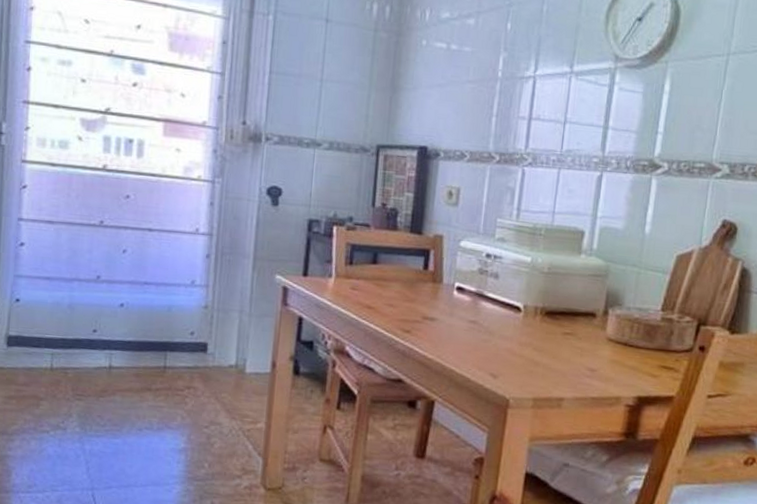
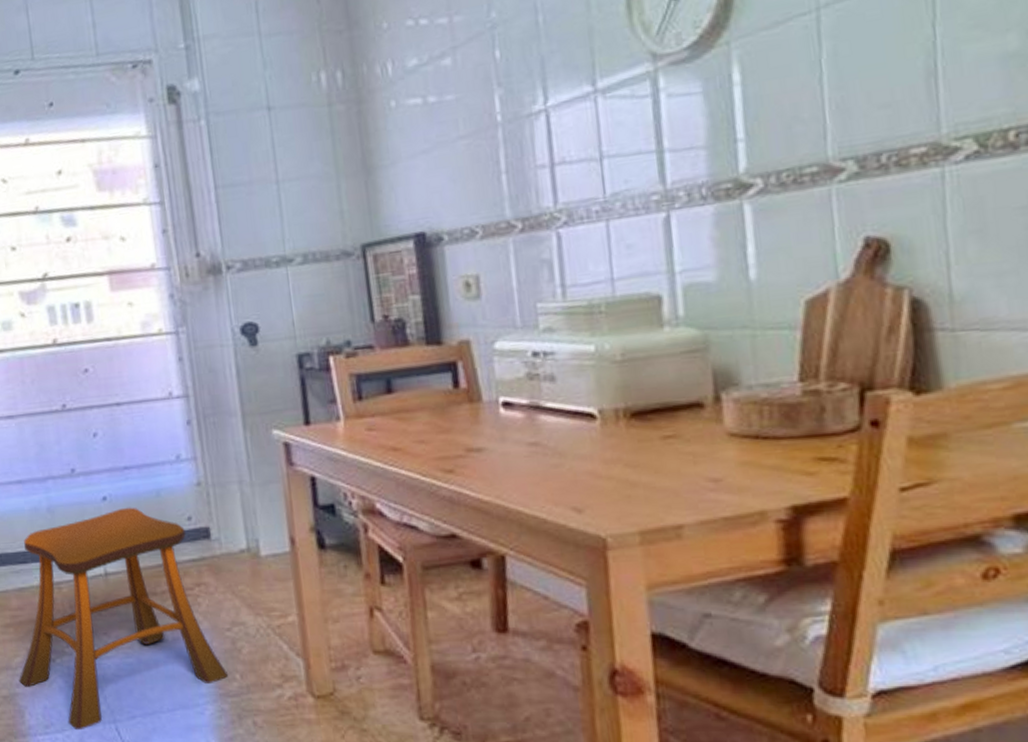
stool: none [11,315,199,493] -> present [18,507,229,731]

